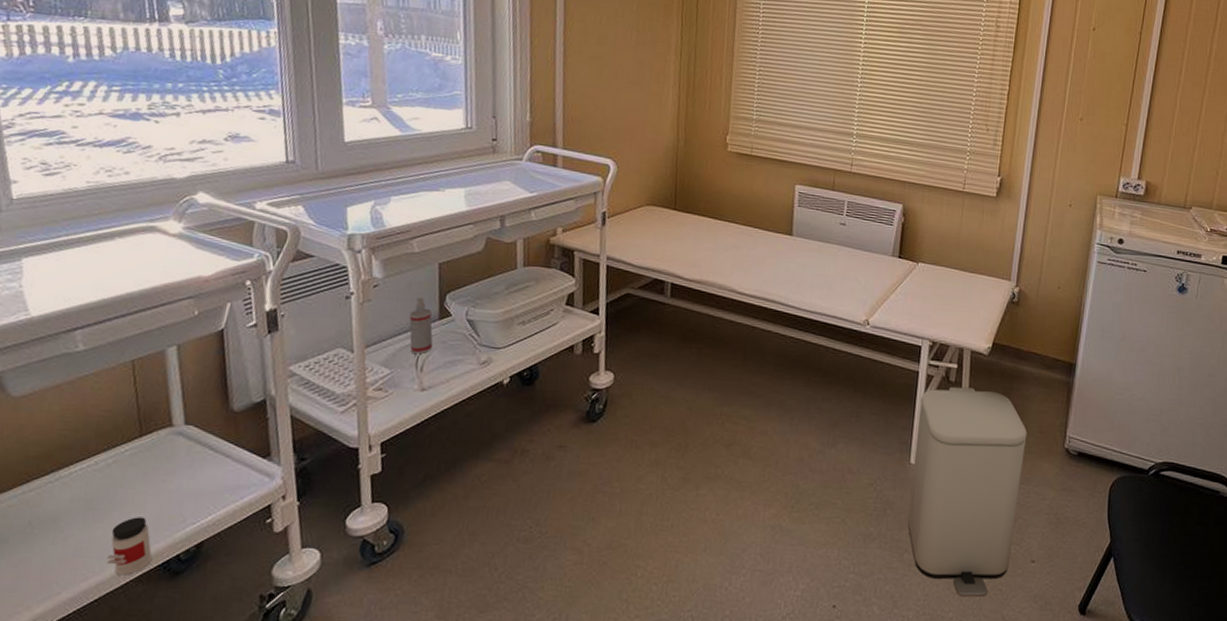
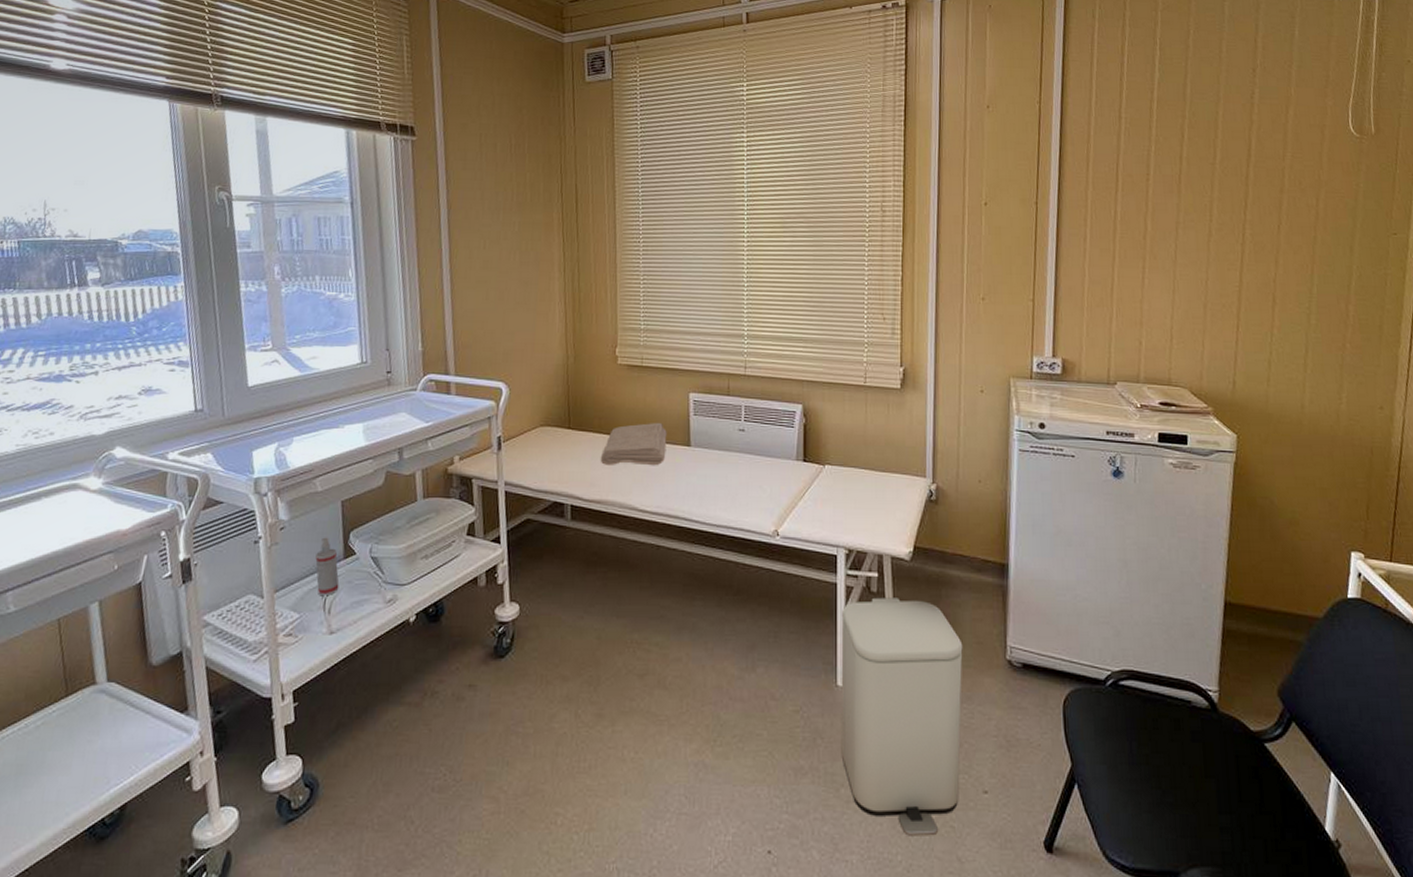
pill bottle: present [107,517,153,575] -> none [36,780,79,842]
towel: none [703,210,771,252] -> present [600,422,667,466]

